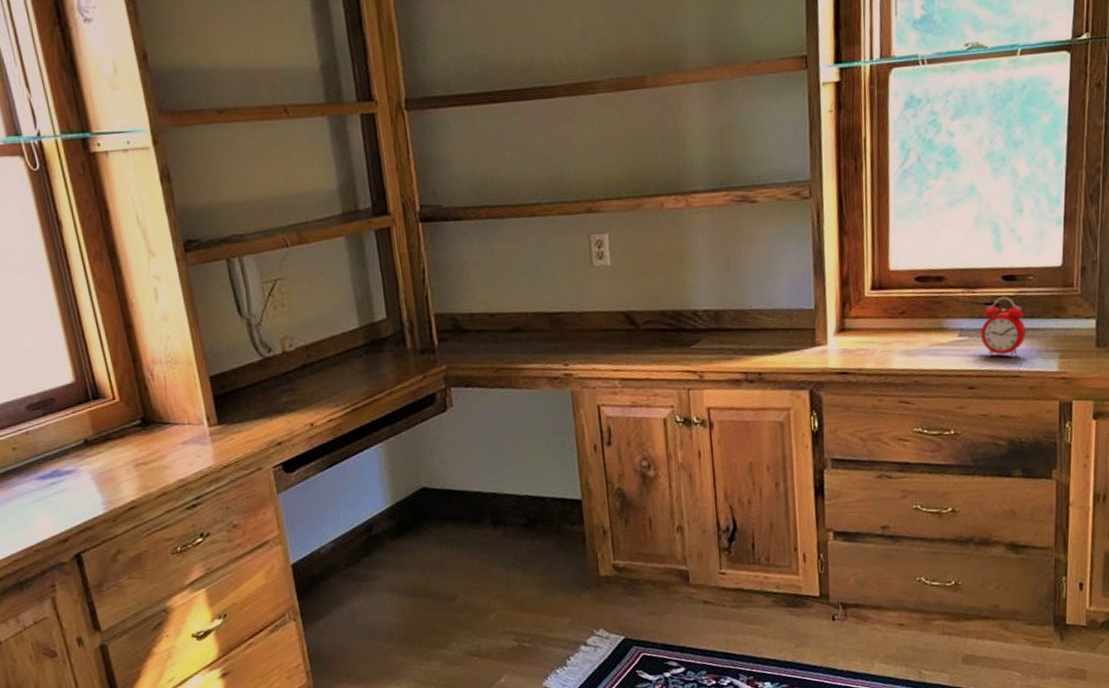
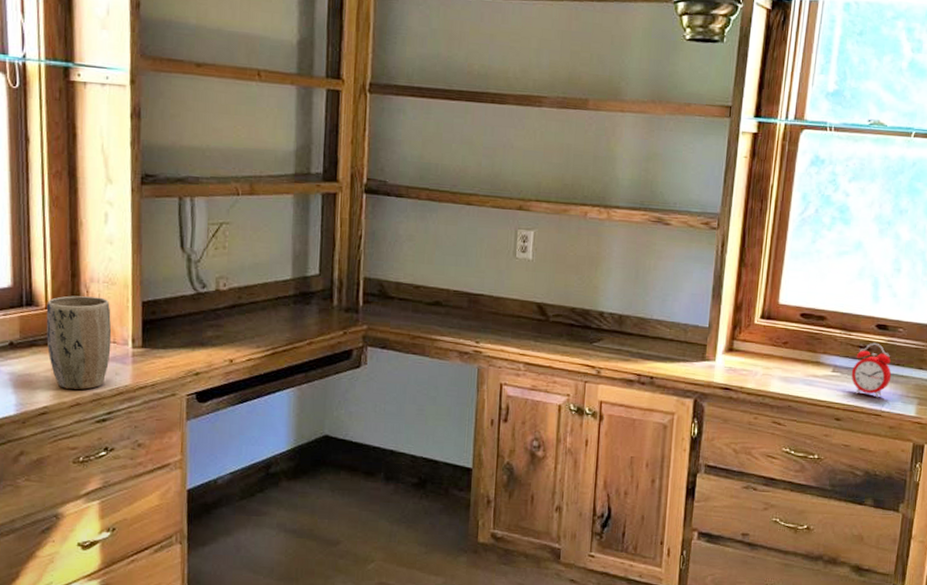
plant pot: none [113,379,188,479] -> present [46,295,112,390]

